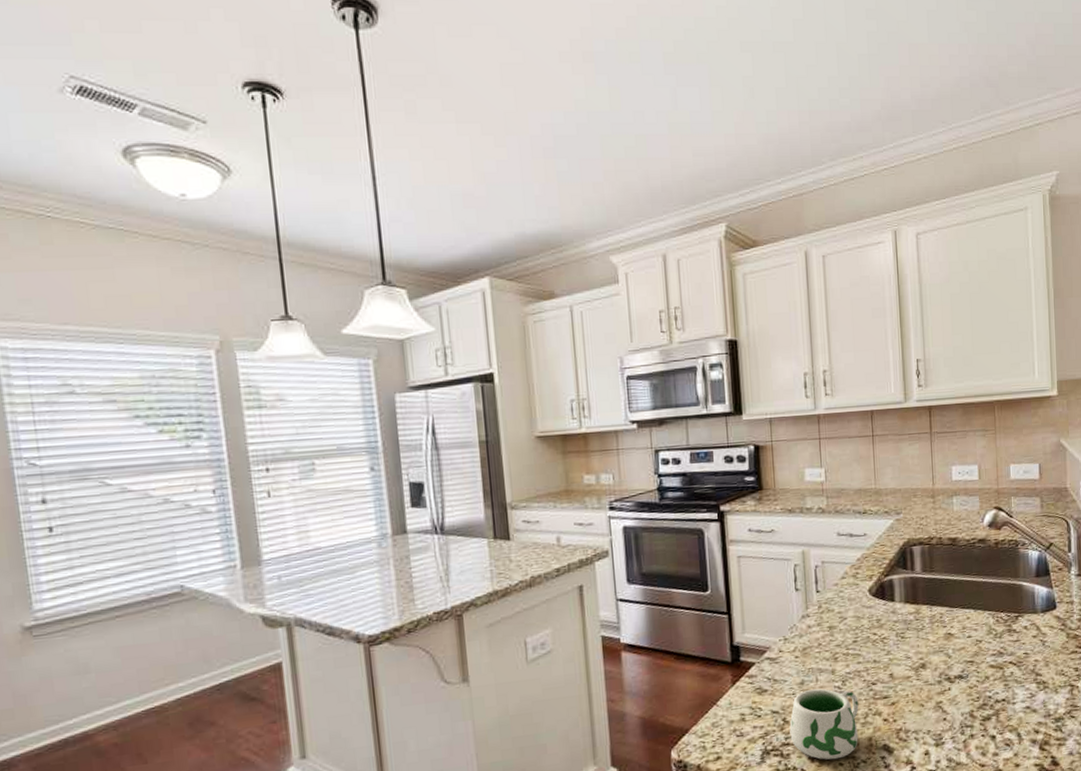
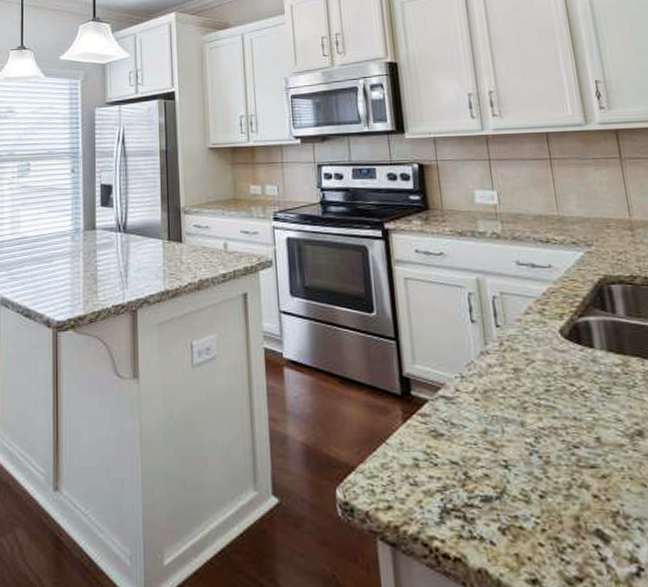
mug: present [789,688,859,760] -> none [472,442,562,537]

